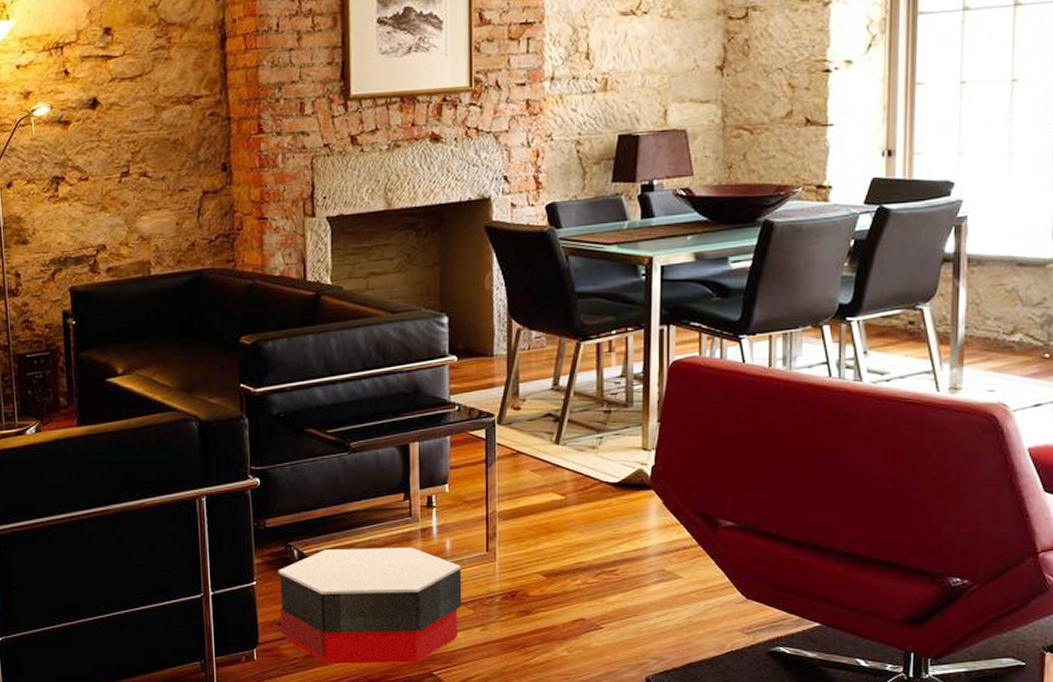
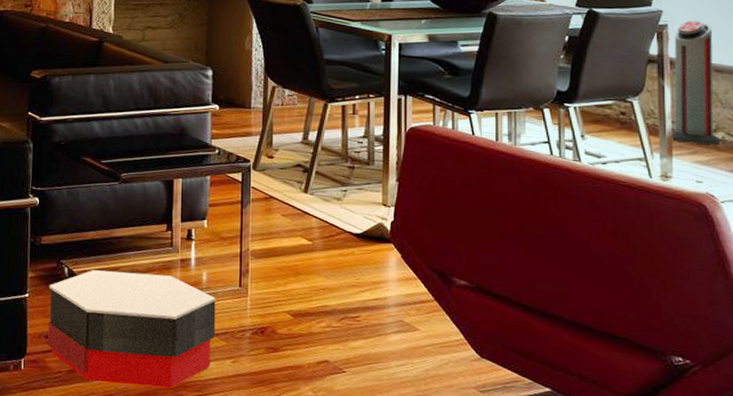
air purifier: none [964,208,1018,349] -> present [671,20,720,145]

